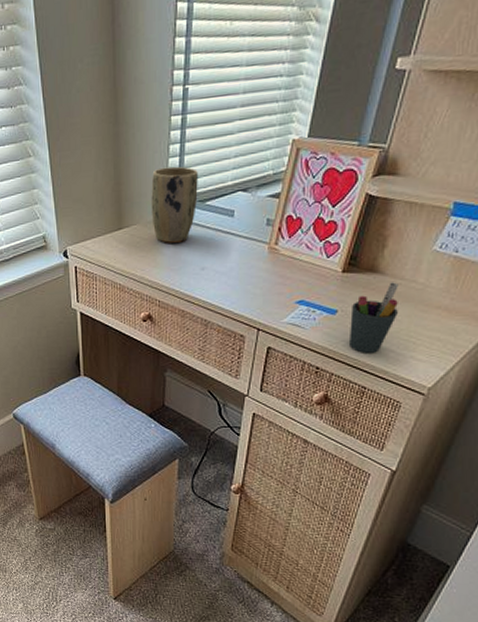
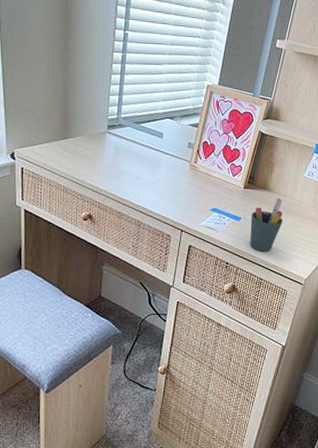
plant pot: present [151,166,198,243] -> none [94,92,134,155]

